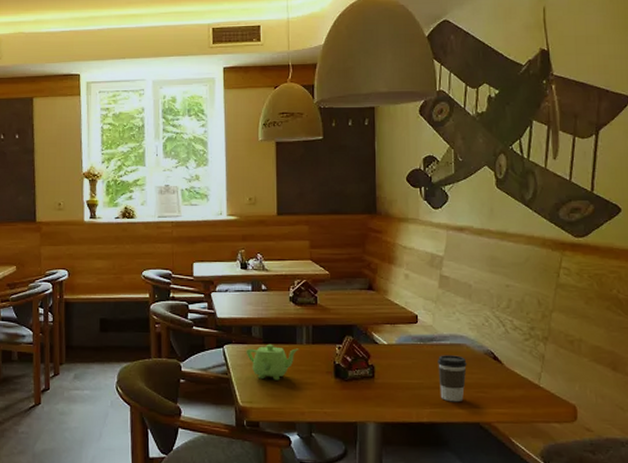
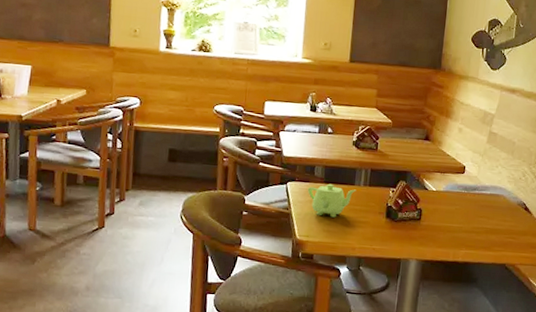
coffee cup: present [438,355,467,402] -> none [475,203,502,246]

